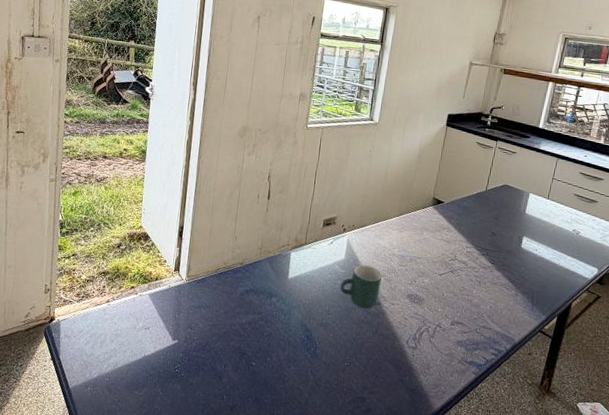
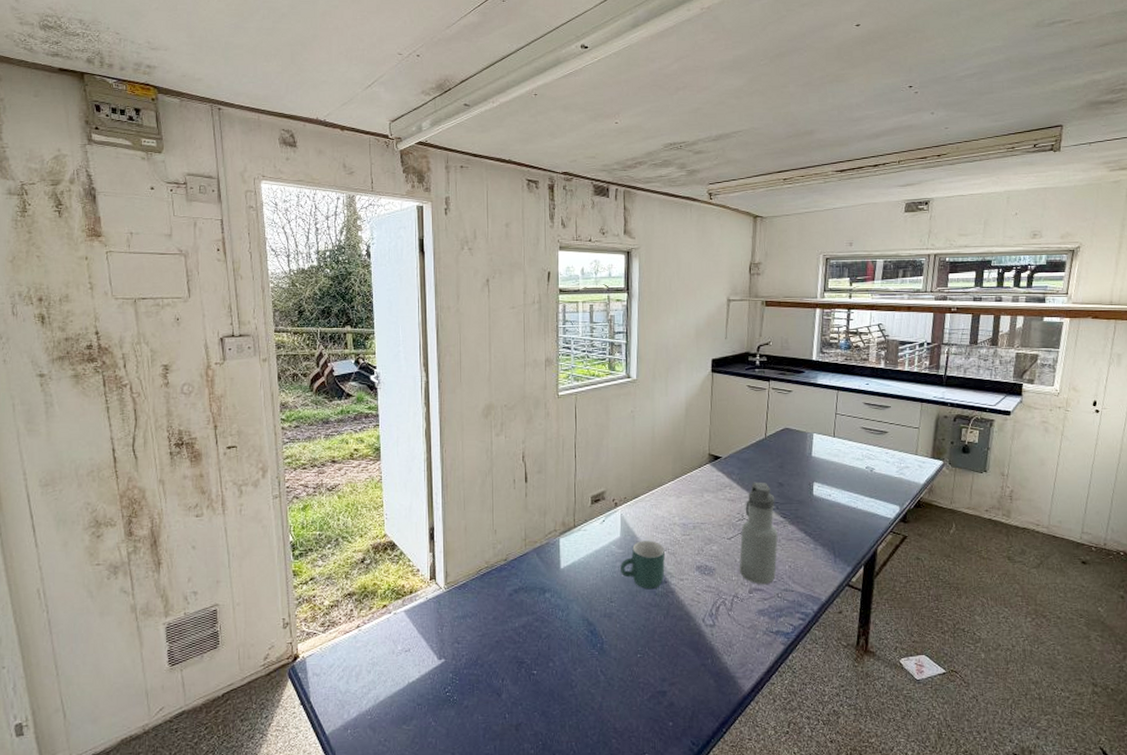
water bottle: none [445,228,487,320] -> present [739,482,778,585]

